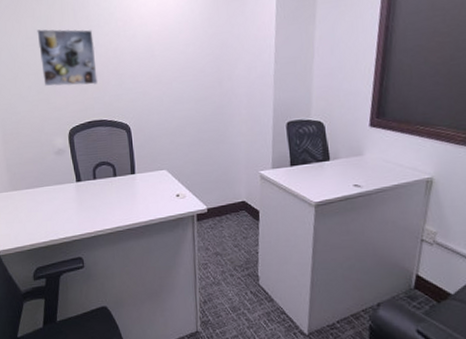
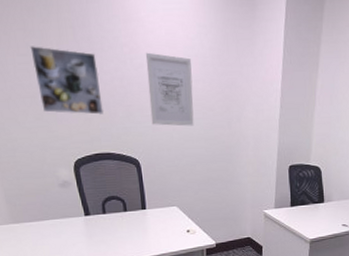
wall art: none [138,23,184,91] -> present [145,52,194,126]

